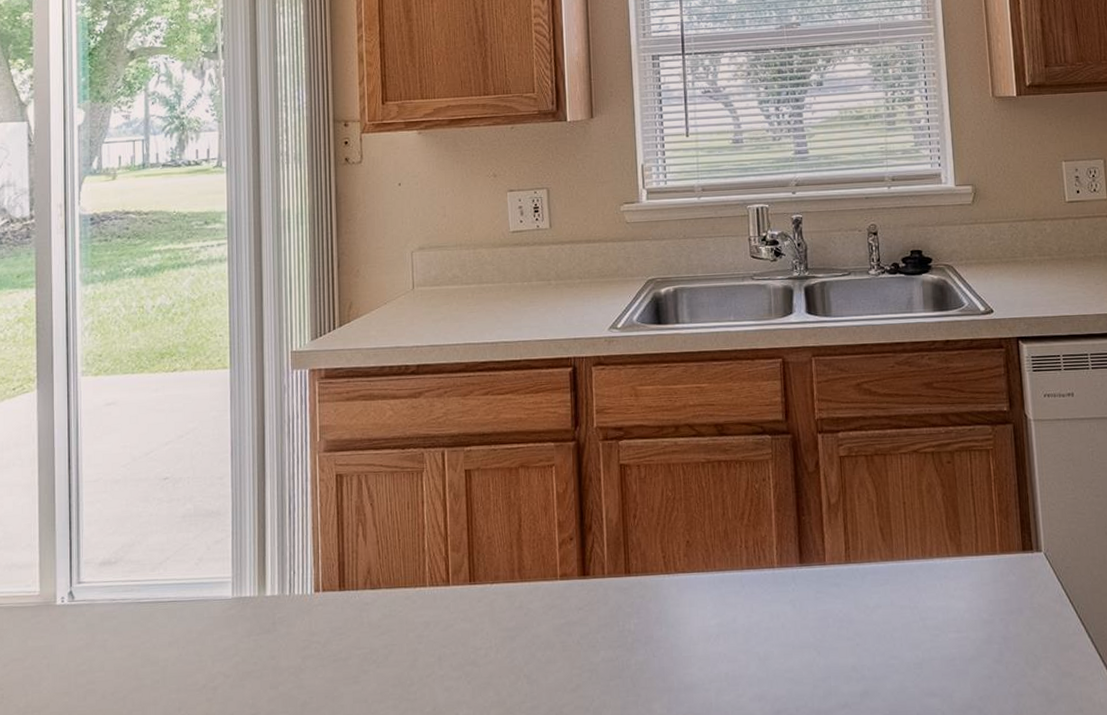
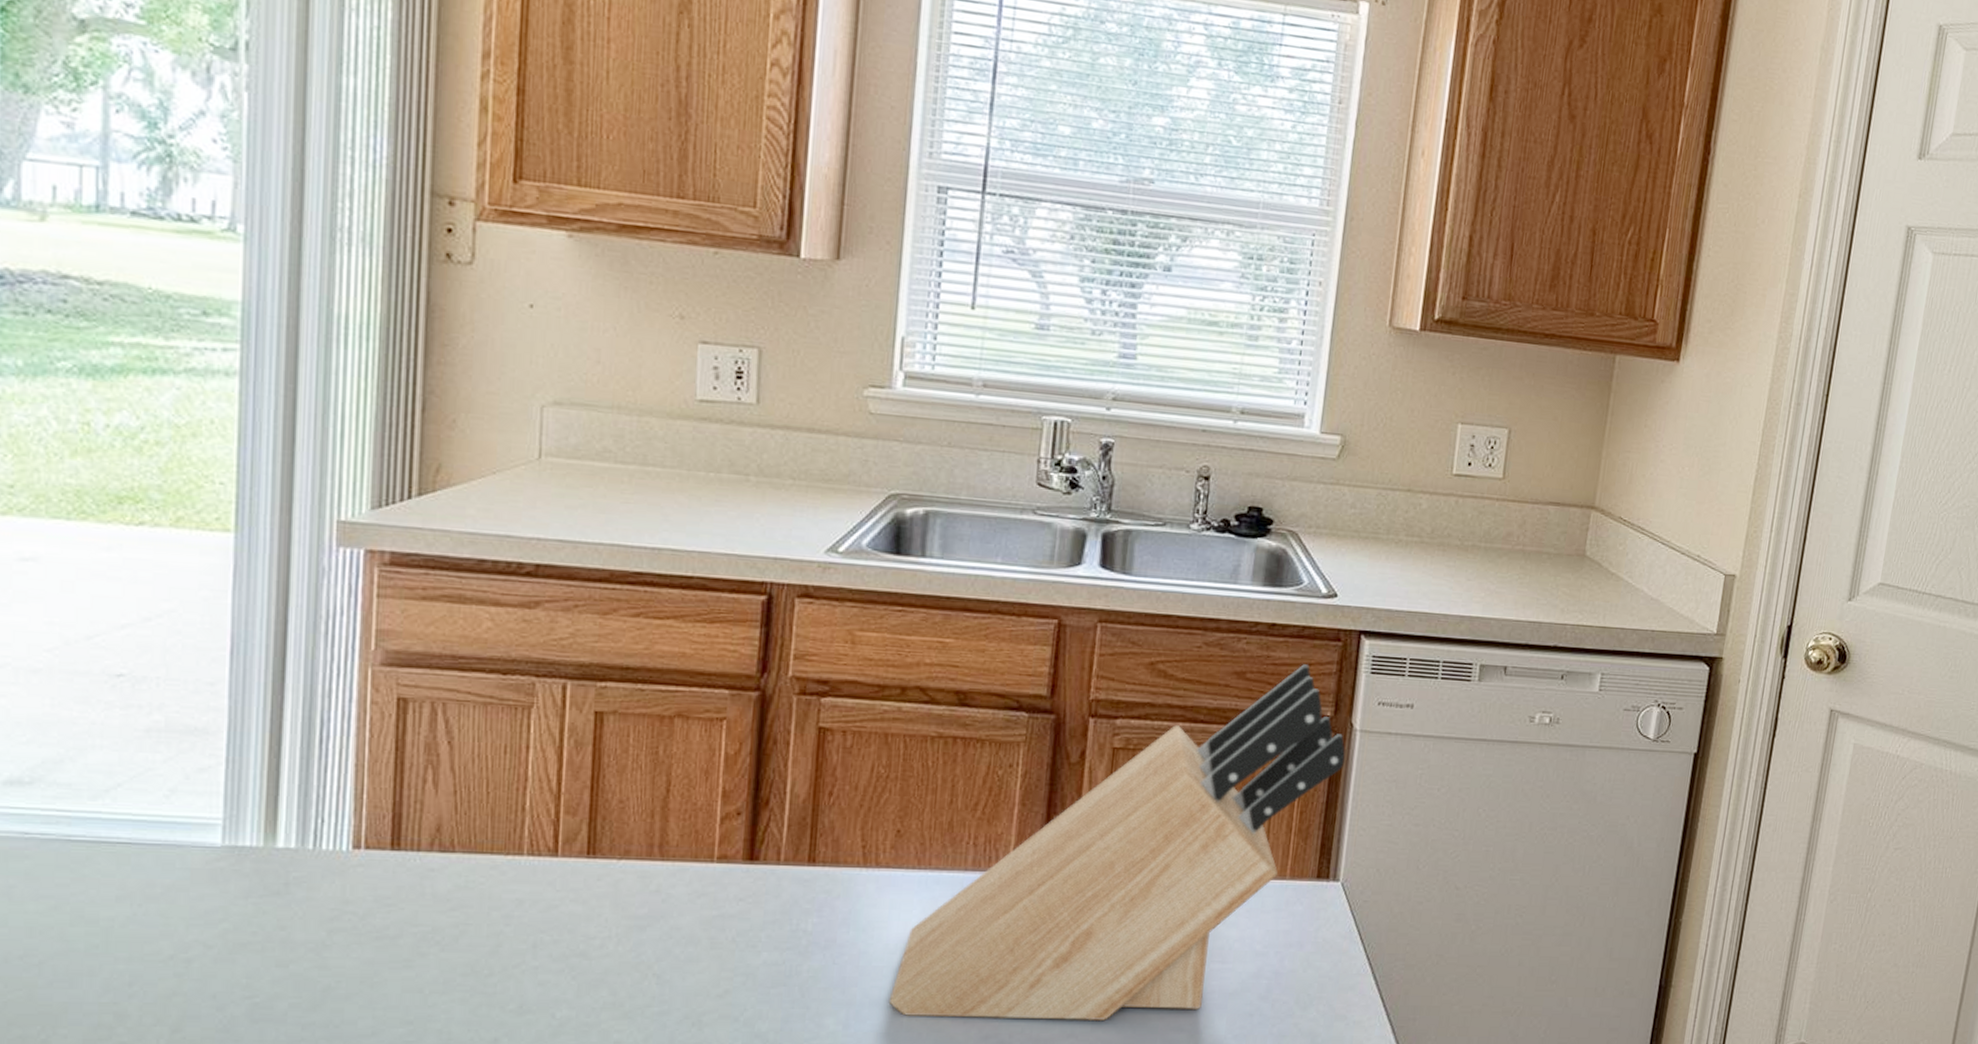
knife block: none [699,370,1027,698] -> present [888,664,1346,1022]

